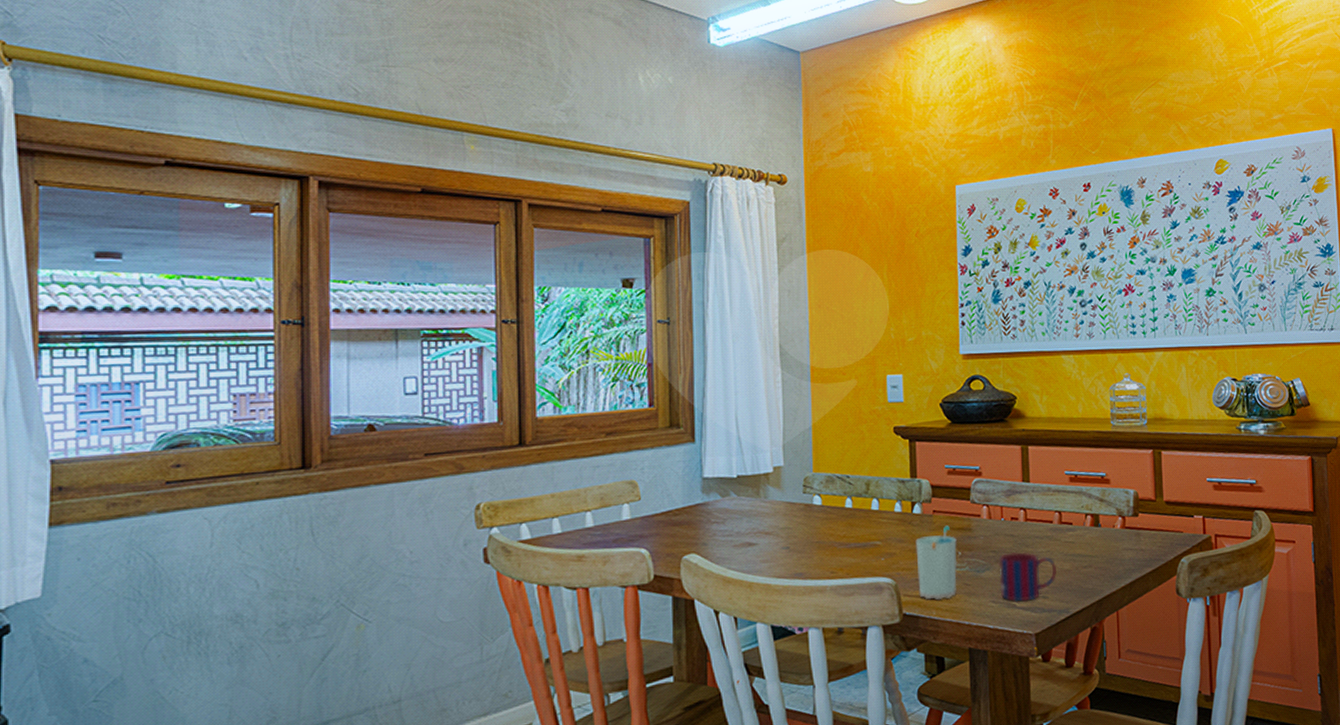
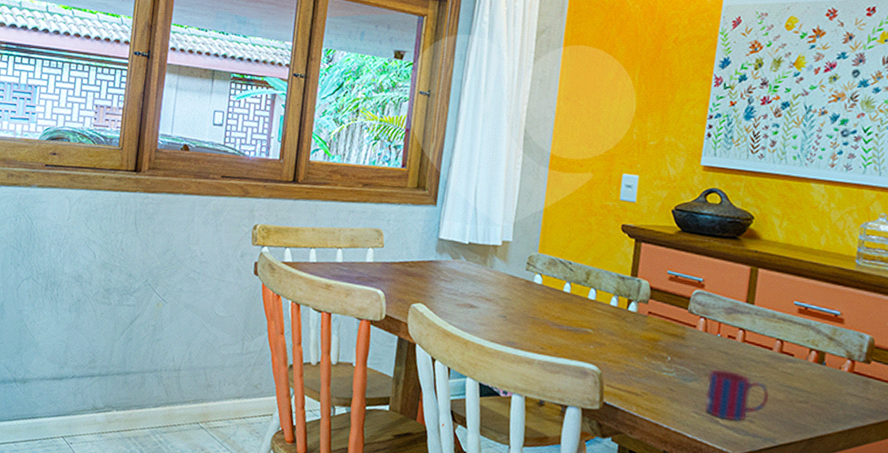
cup: present [915,525,957,600] -> none [622,329,668,399]

